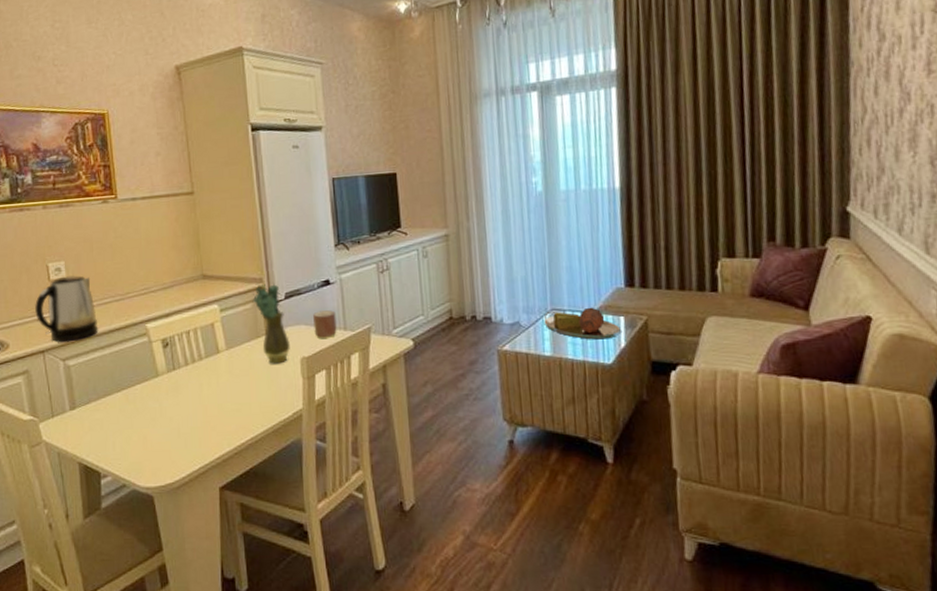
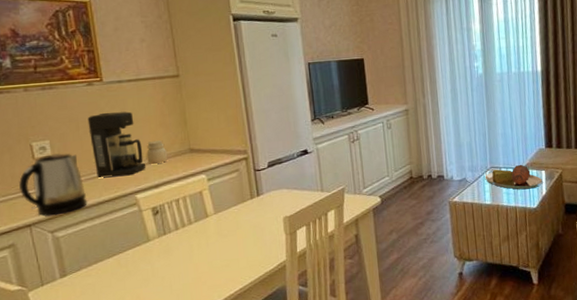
coffee maker: none [101,232,158,303] -> present [87,111,147,177]
jar: none [158,264,180,290] -> present [146,140,168,164]
vase: present [252,282,290,364] -> none [237,154,274,224]
mug: present [313,310,337,340] -> none [294,175,315,201]

